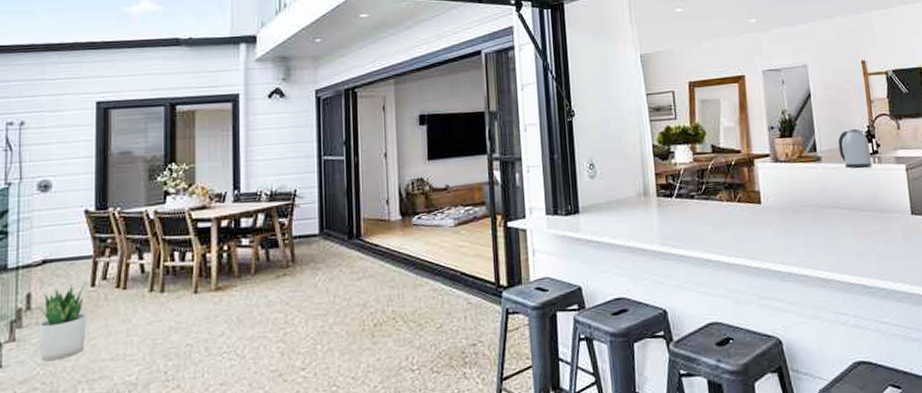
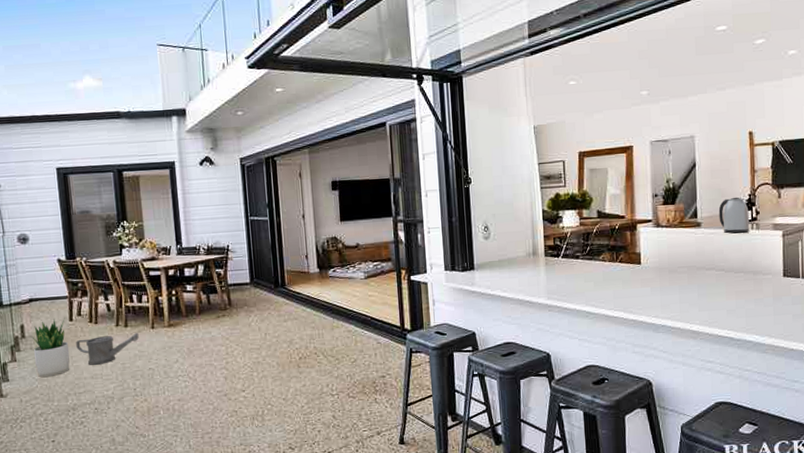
watering can: none [96,299,177,343] -> present [76,333,139,365]

